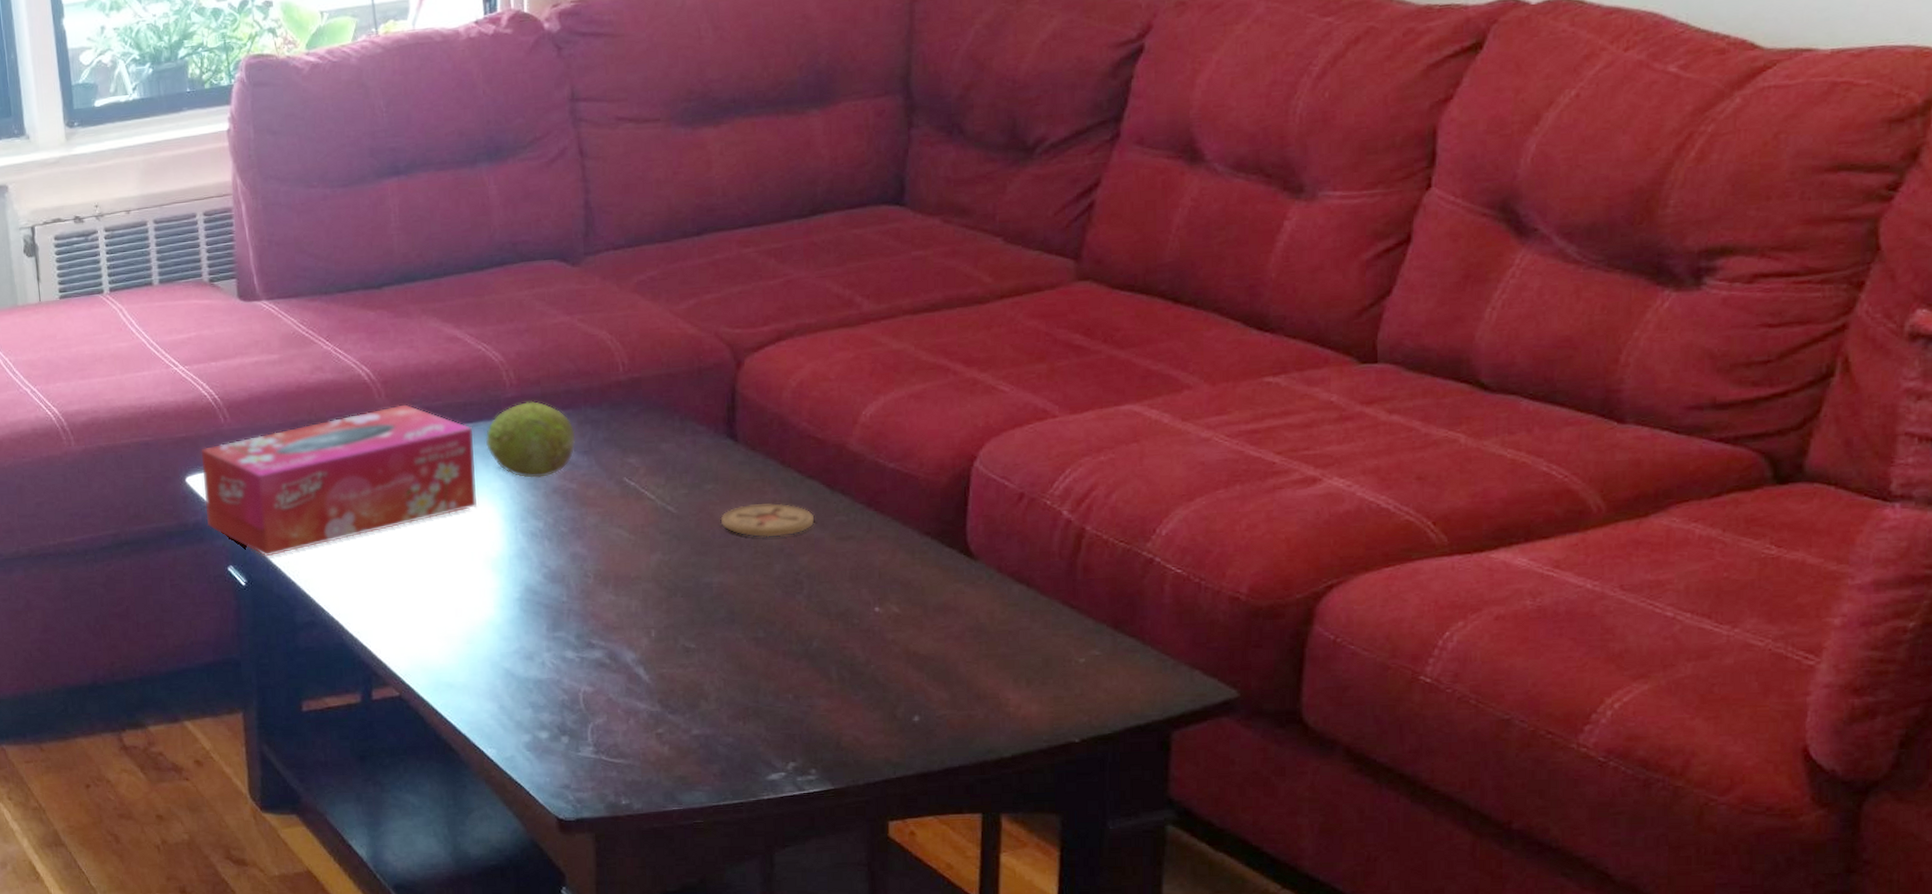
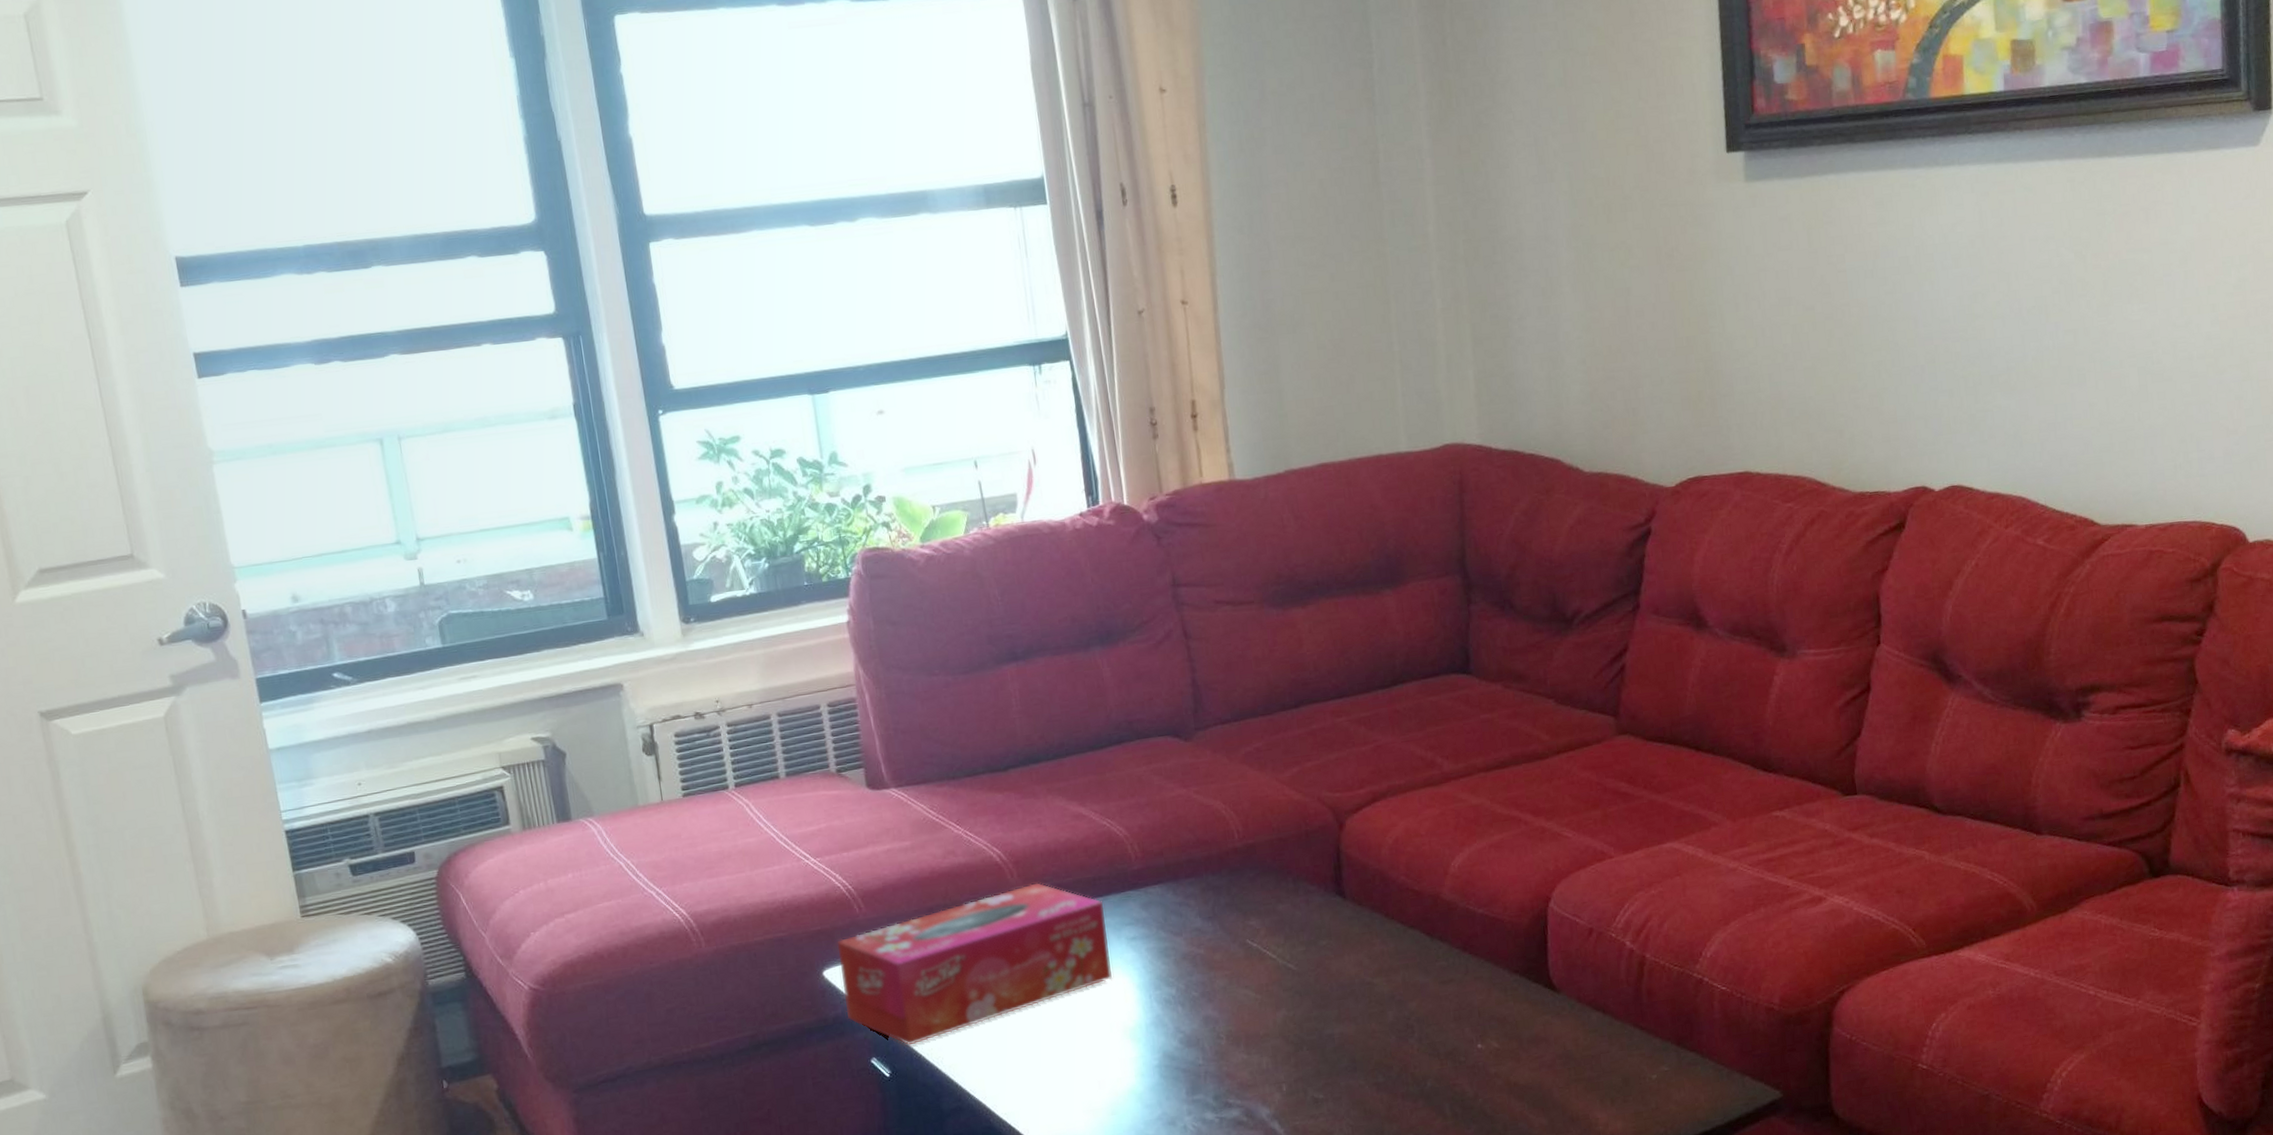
fruit: present [485,400,576,478] -> none [1115,871,1200,947]
coaster: present [720,503,815,538] -> none [1336,953,1420,987]

